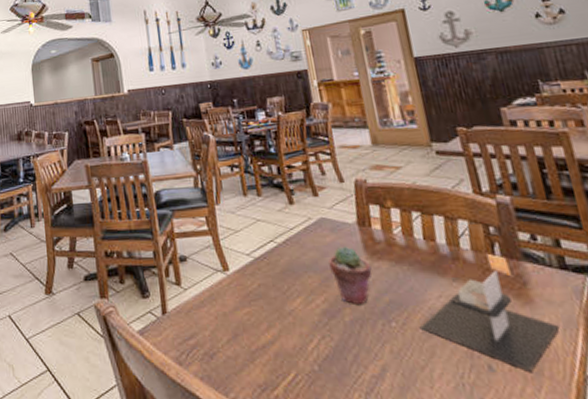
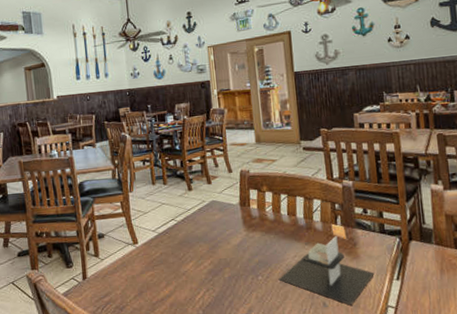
potted succulent: present [328,246,372,304] -> none [216,221,248,265]

